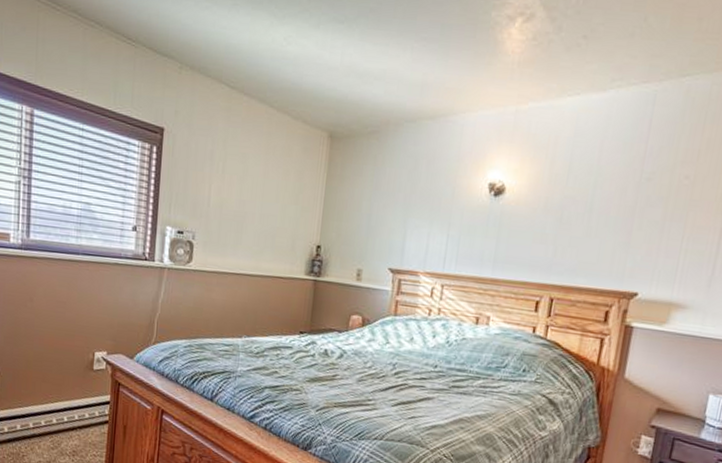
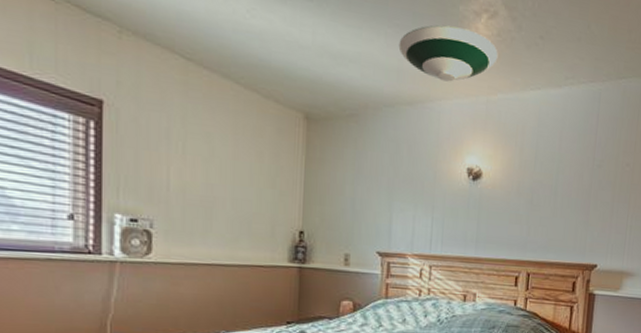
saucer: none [424,33,532,93] -> present [398,25,498,82]

